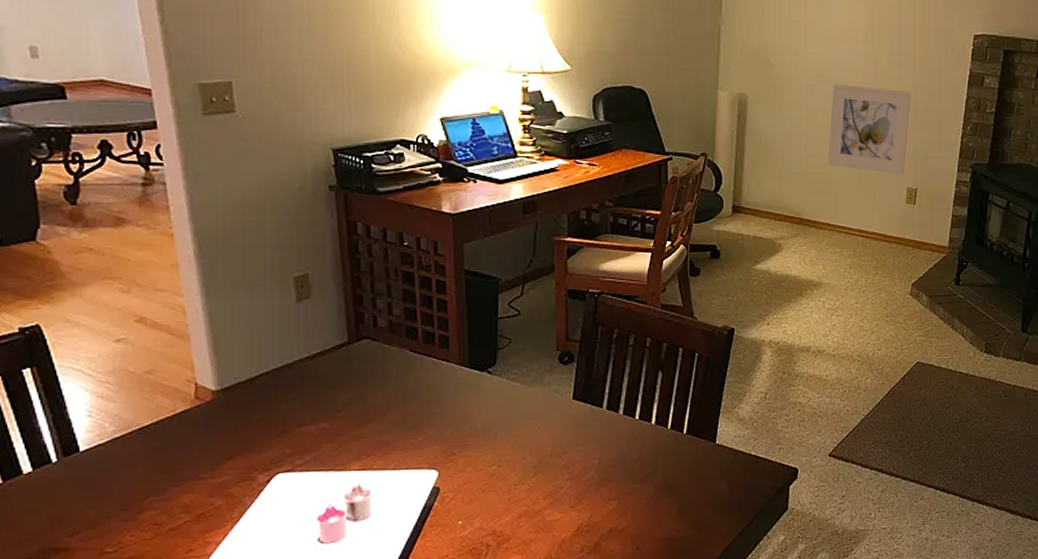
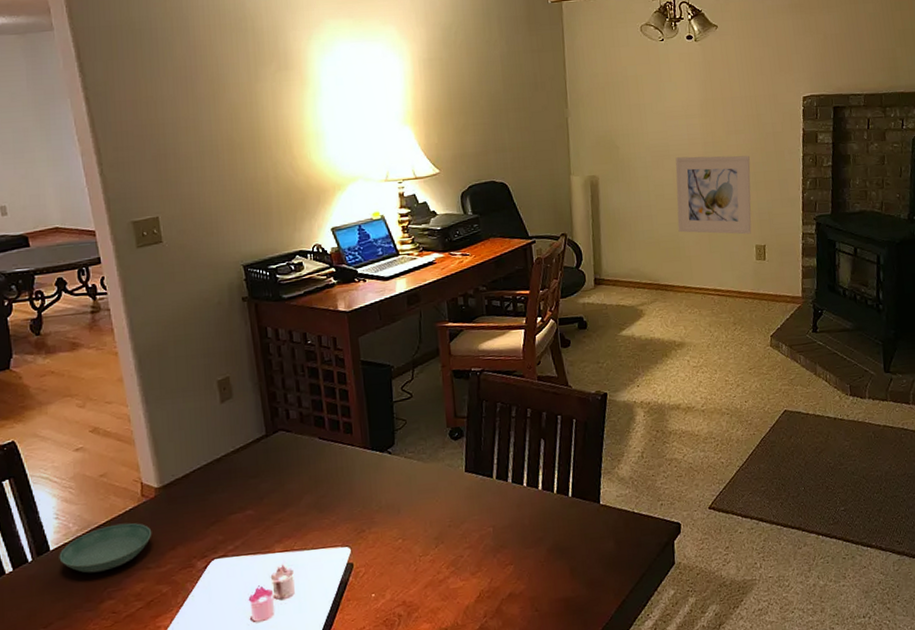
saucer: none [90,427,206,480] -> present [59,523,152,573]

